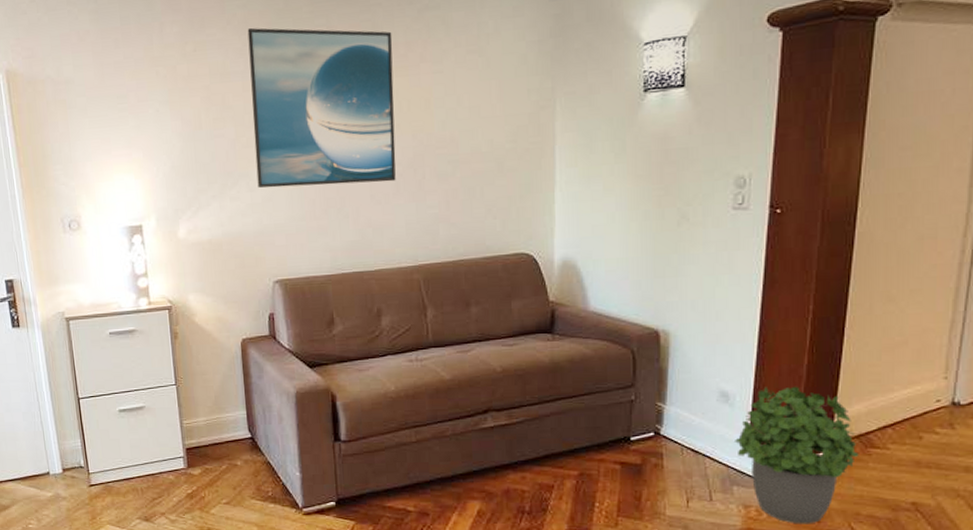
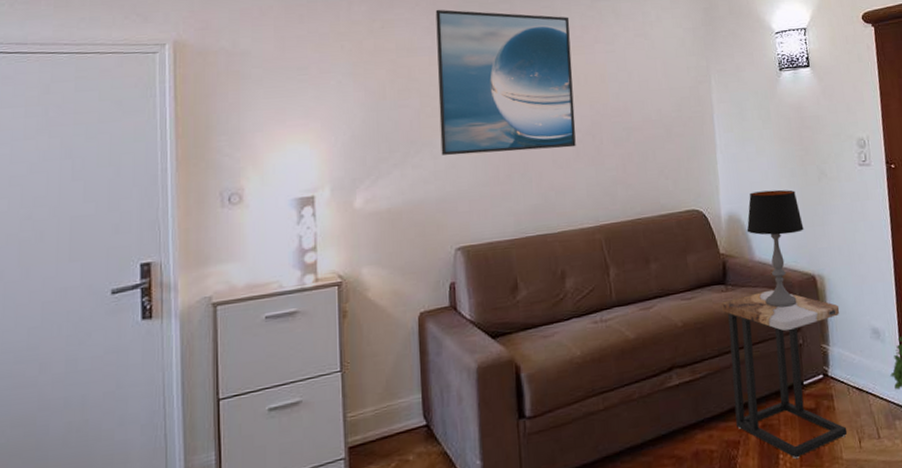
side table: none [545,342,684,508] -> present [721,289,848,459]
table lamp: none [582,234,652,361] -> present [746,189,804,308]

